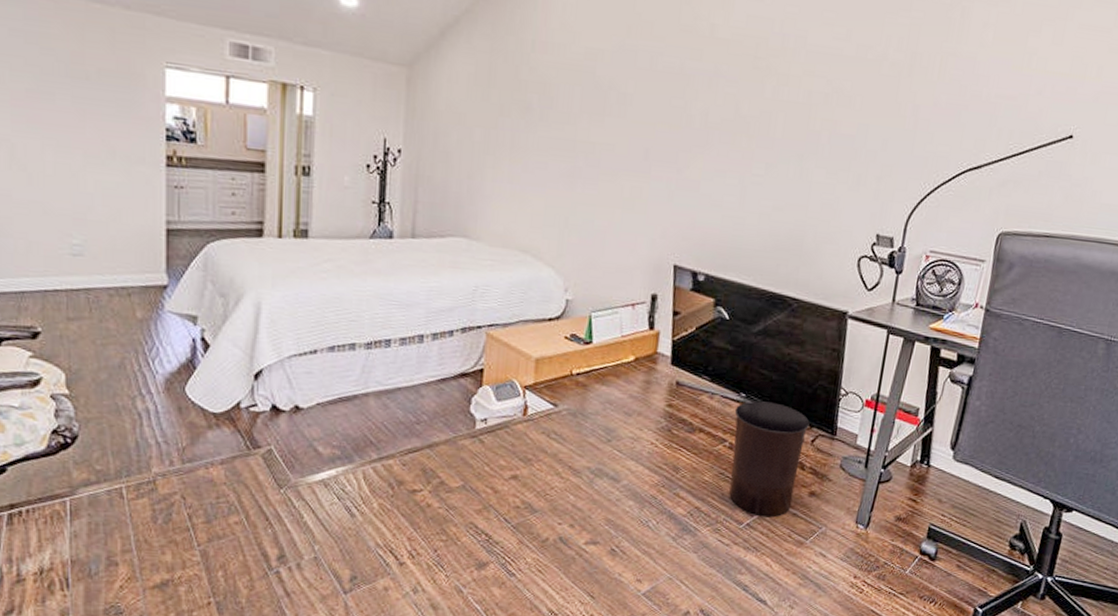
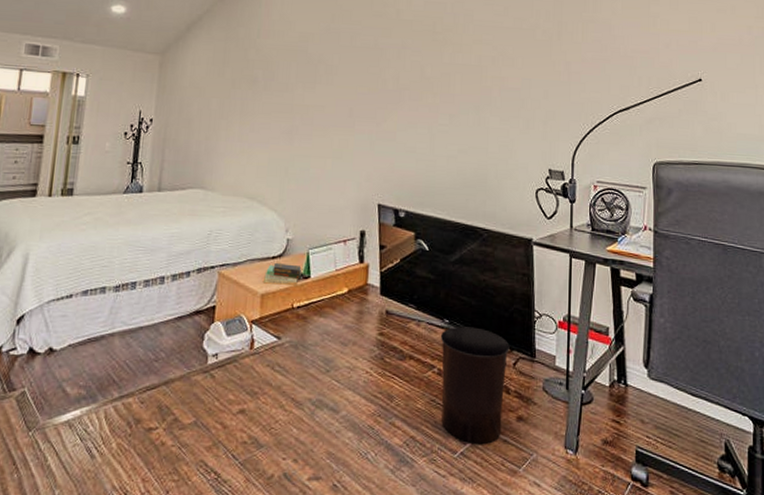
books: none [539,326,583,352] -> present [264,263,302,287]

